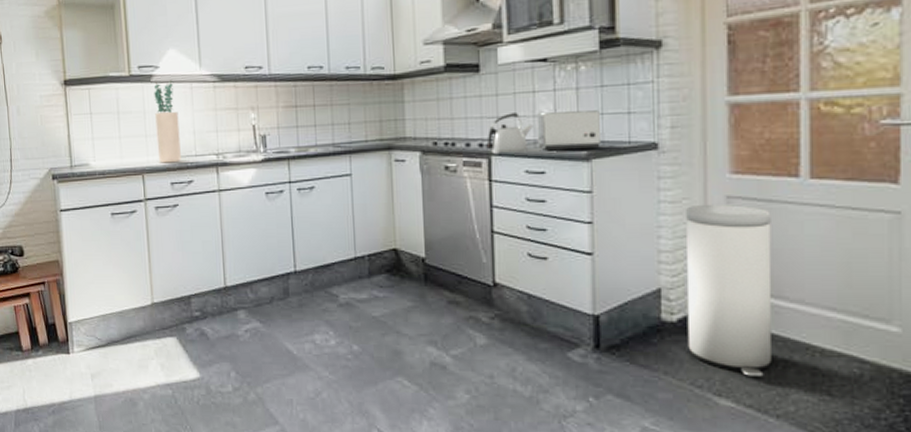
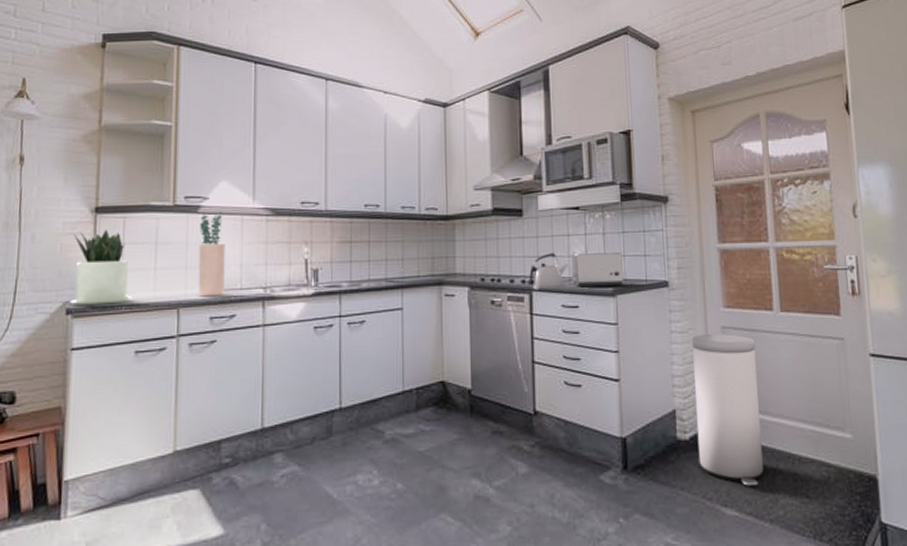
planter: none [50,100,103,172] -> present [69,229,132,305]

